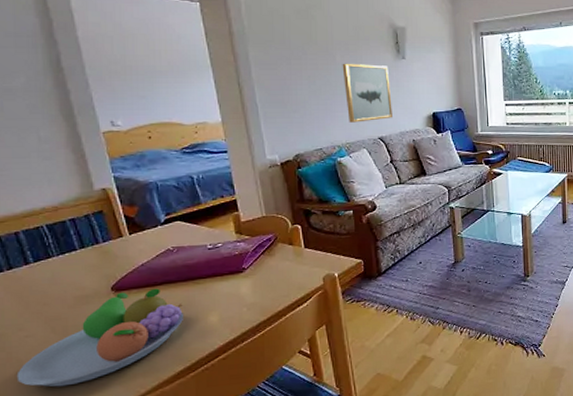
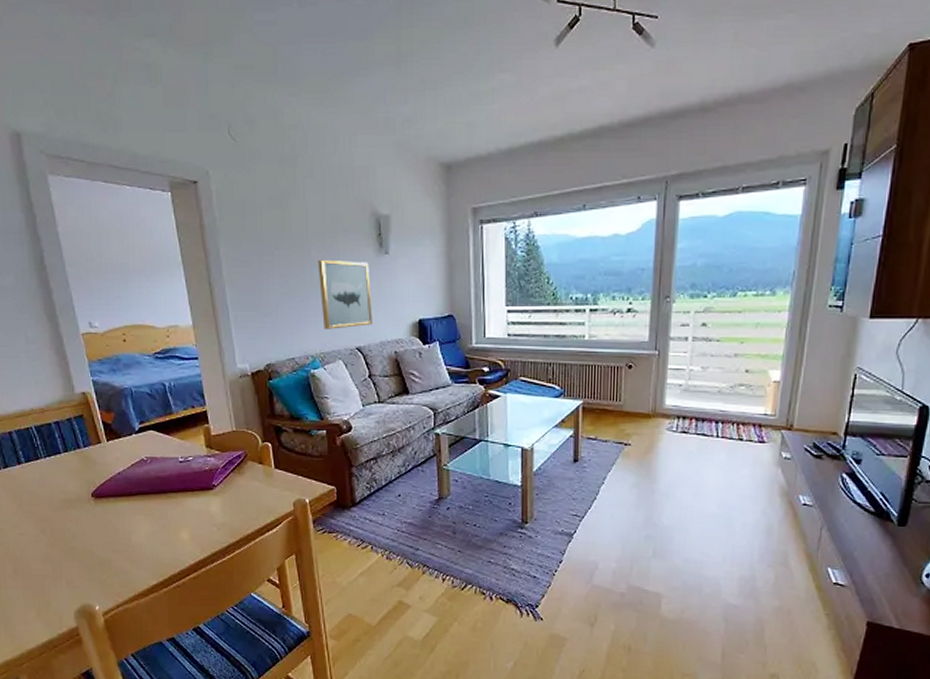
fruit bowl: present [16,288,184,387] -> none [13,498,158,587]

